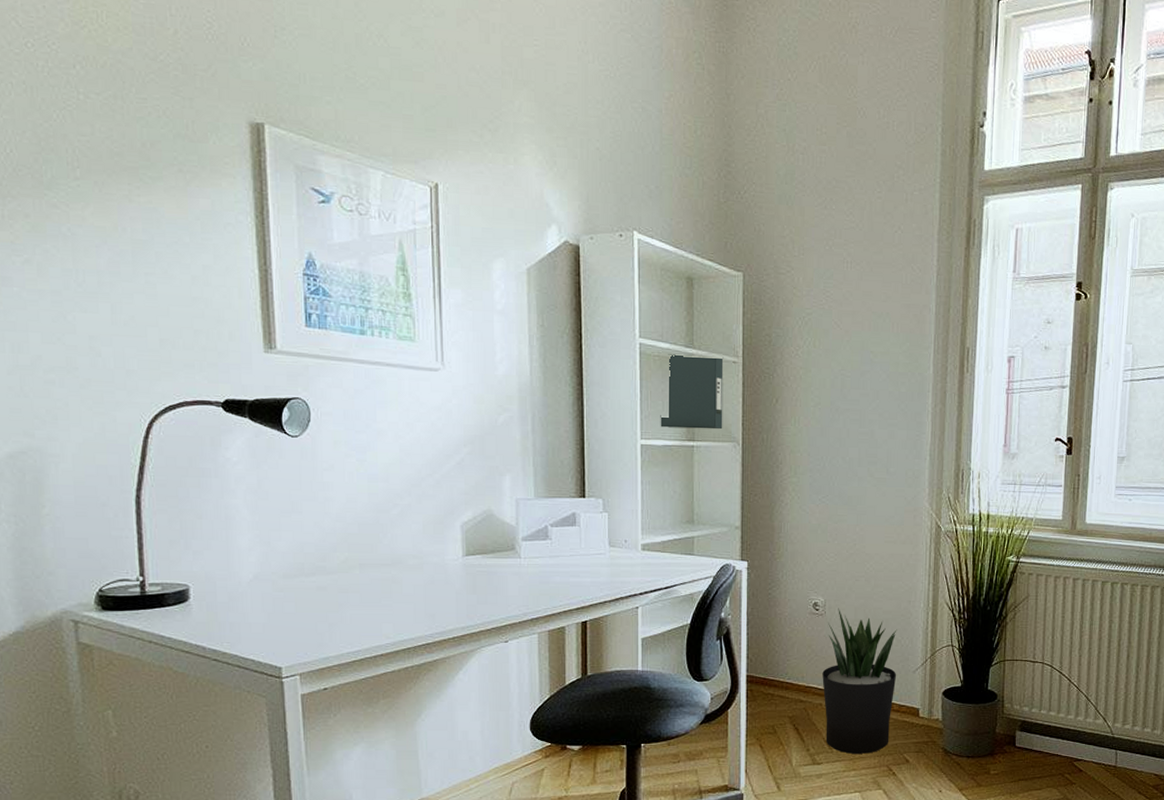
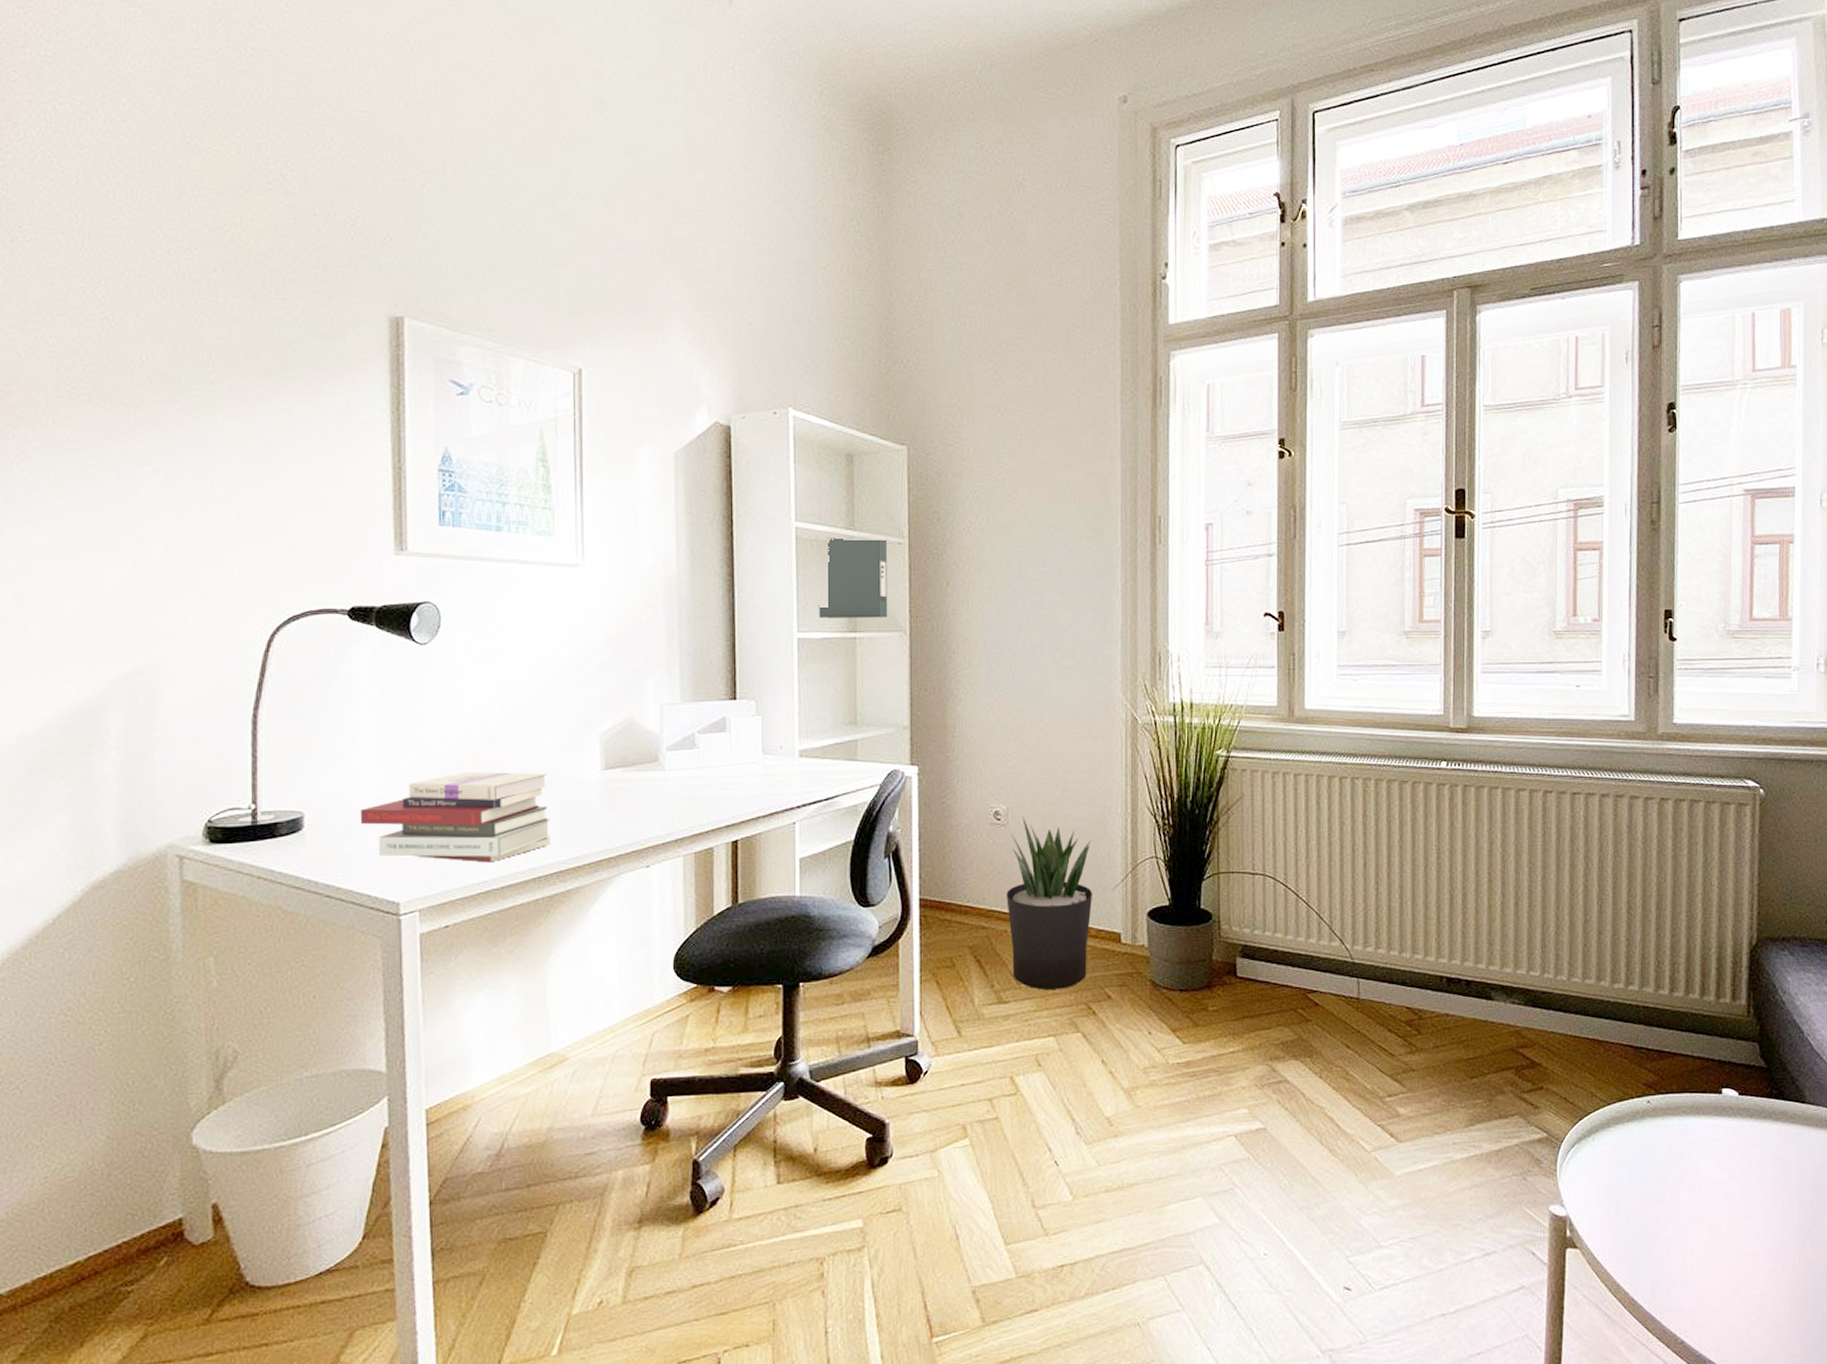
books: none [241,553,418,634] -> present [360,771,550,863]

